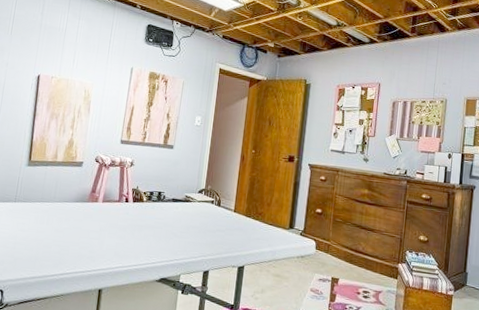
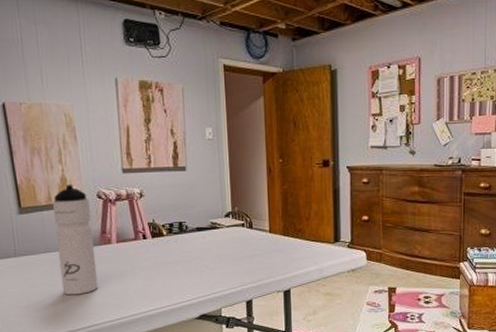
water bottle: none [46,147,88,244] -> present [52,185,98,295]

